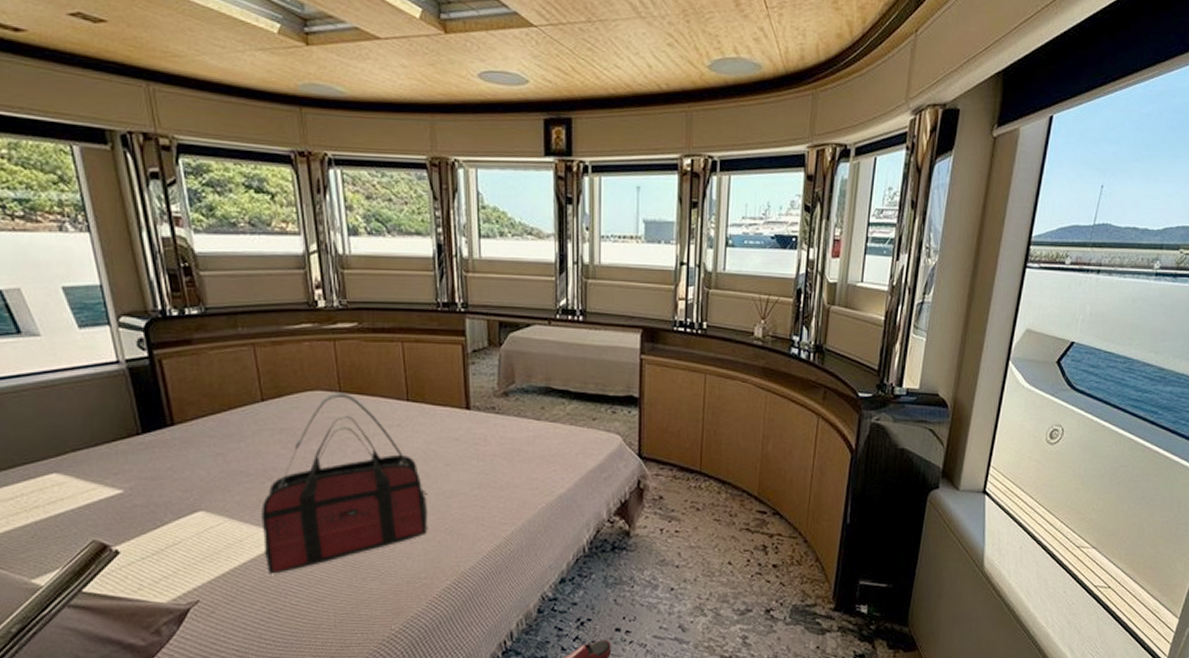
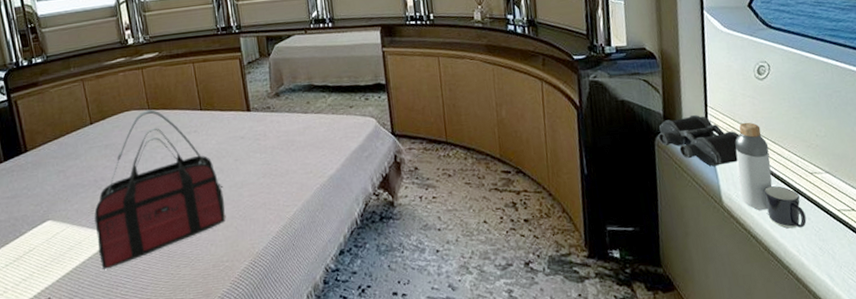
binoculars: none [933,473,1016,529] -> present [658,114,740,167]
bottle: none [1003,487,1043,580] -> present [735,122,773,211]
mug: none [1026,555,1063,601] -> present [763,185,807,229]

